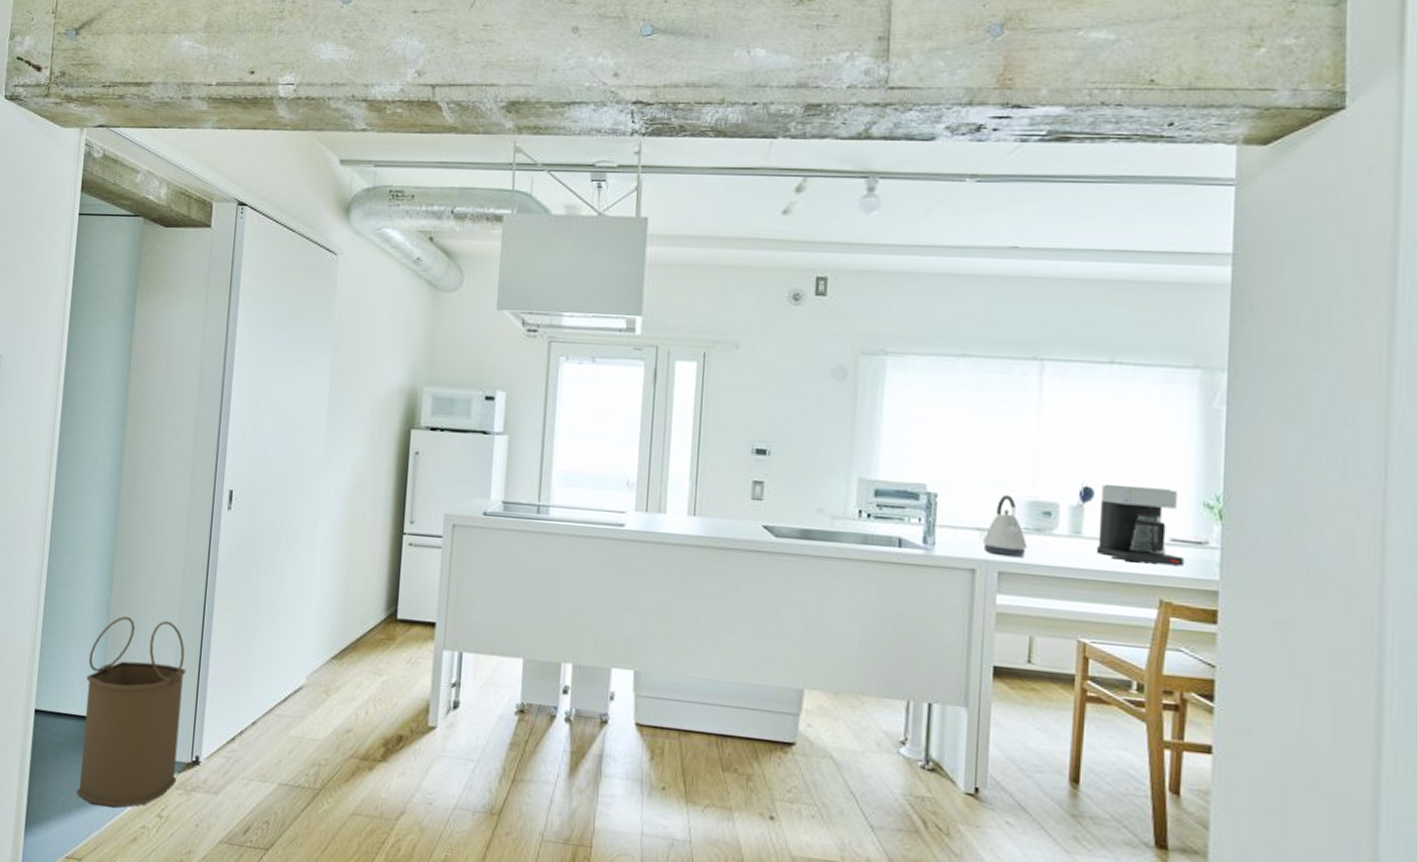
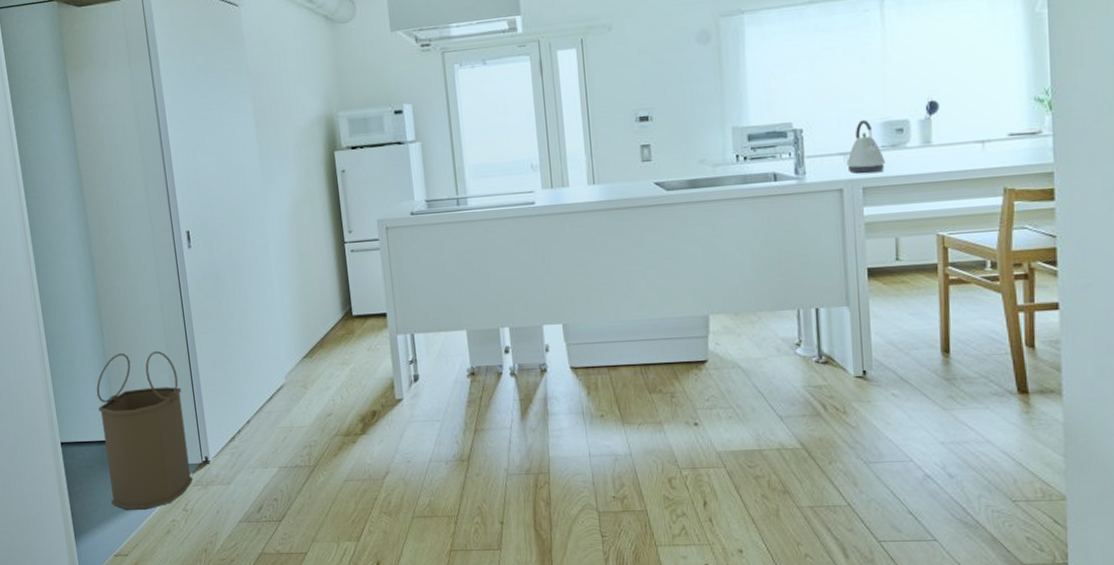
coffee maker: present [1096,485,1184,567] -> none [945,90,1022,160]

